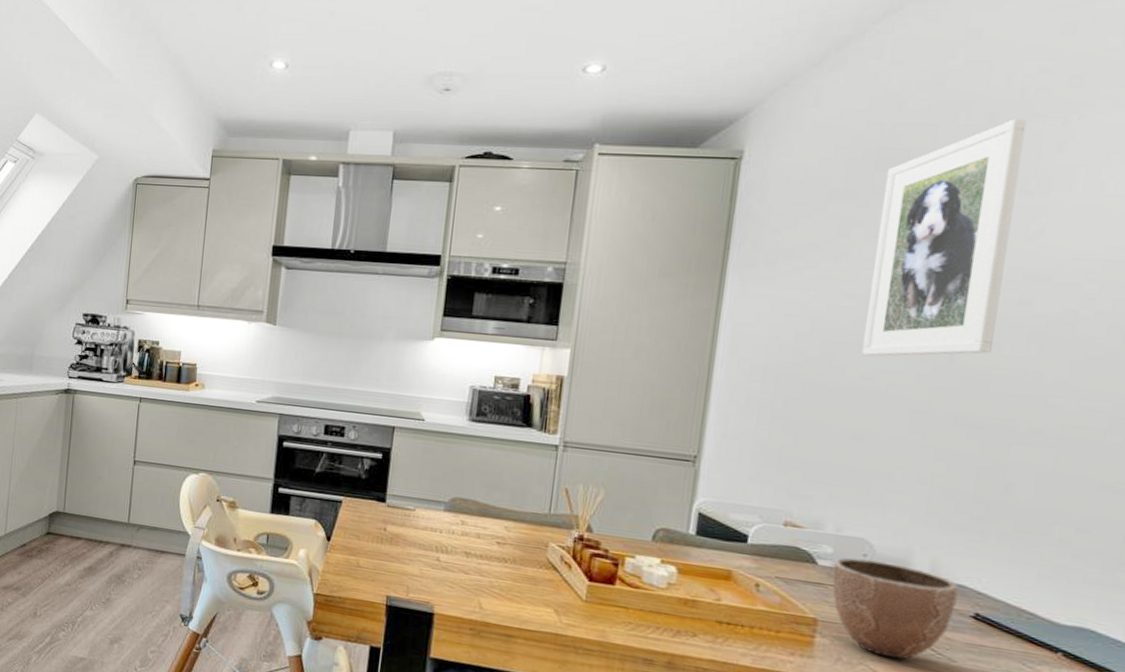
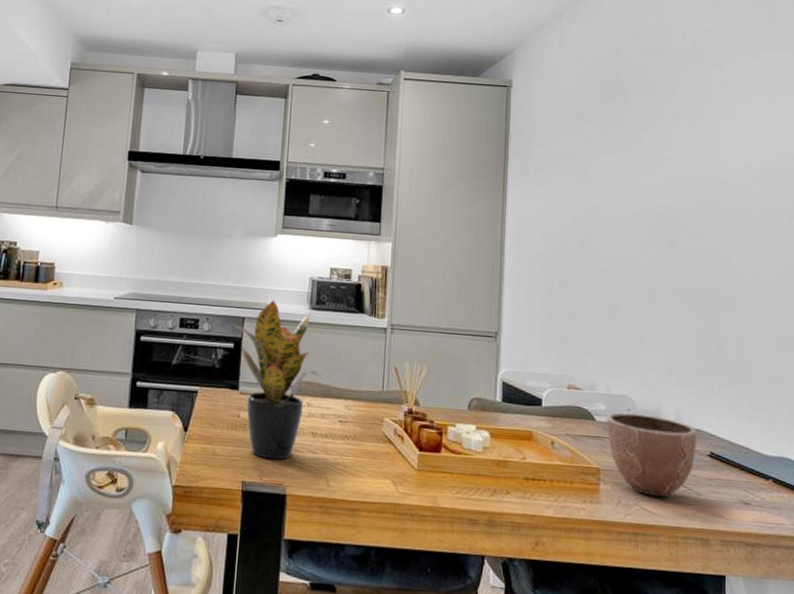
potted plant: none [382,409,481,578] -> present [233,300,323,460]
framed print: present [862,119,1027,357] -> none [610,64,699,245]

